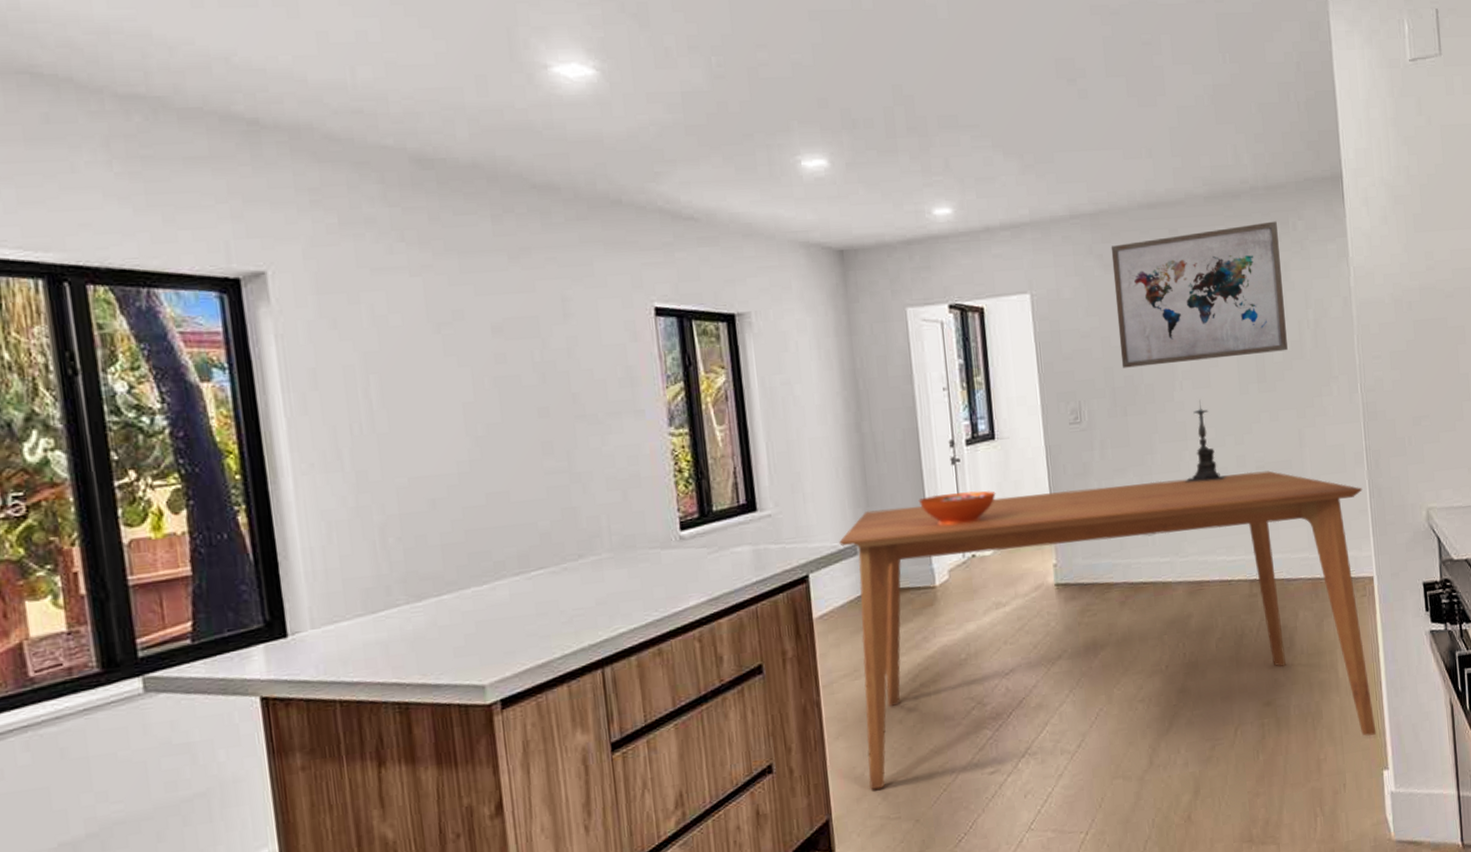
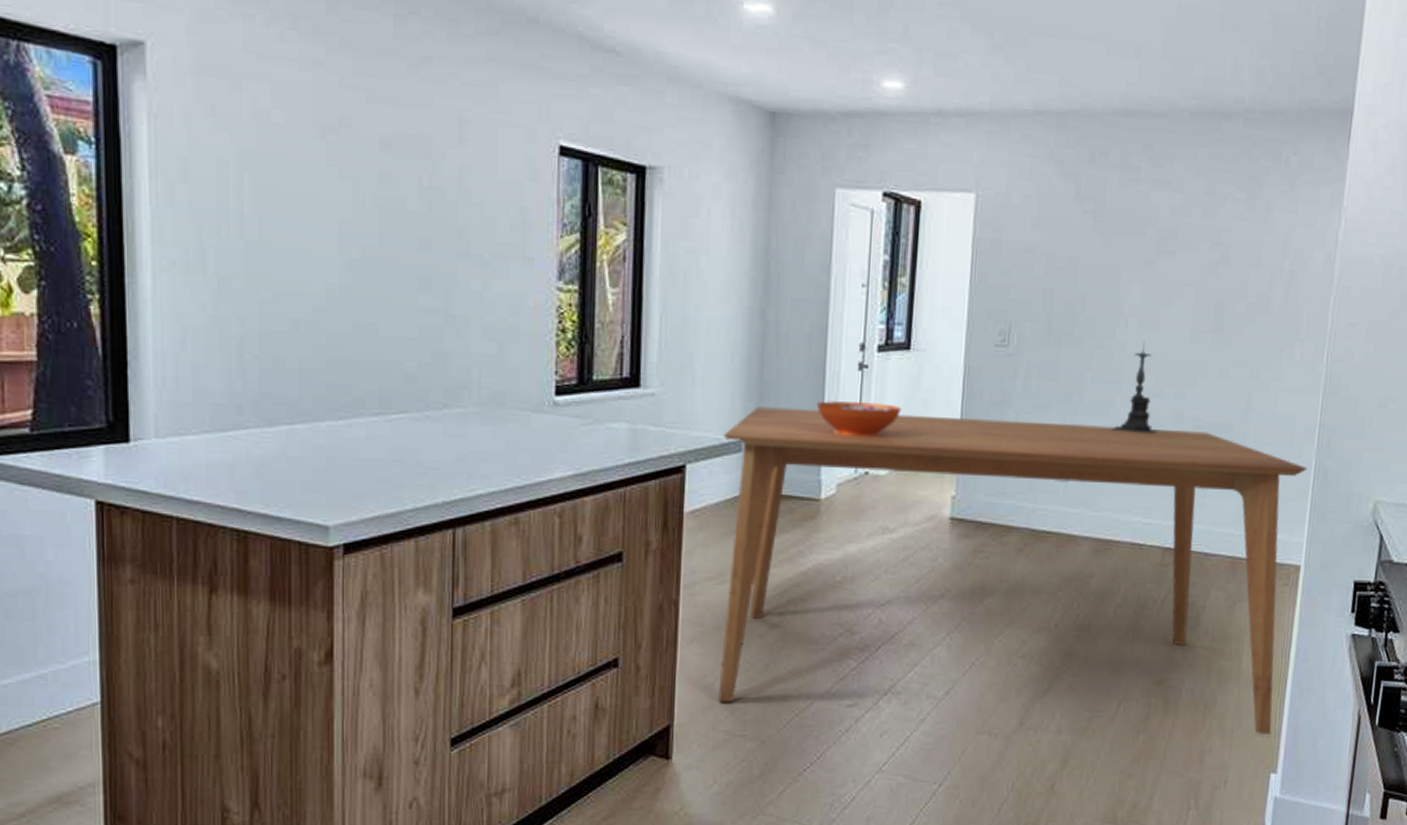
wall art: present [1111,221,1288,368] -> none [1064,151,1268,302]

